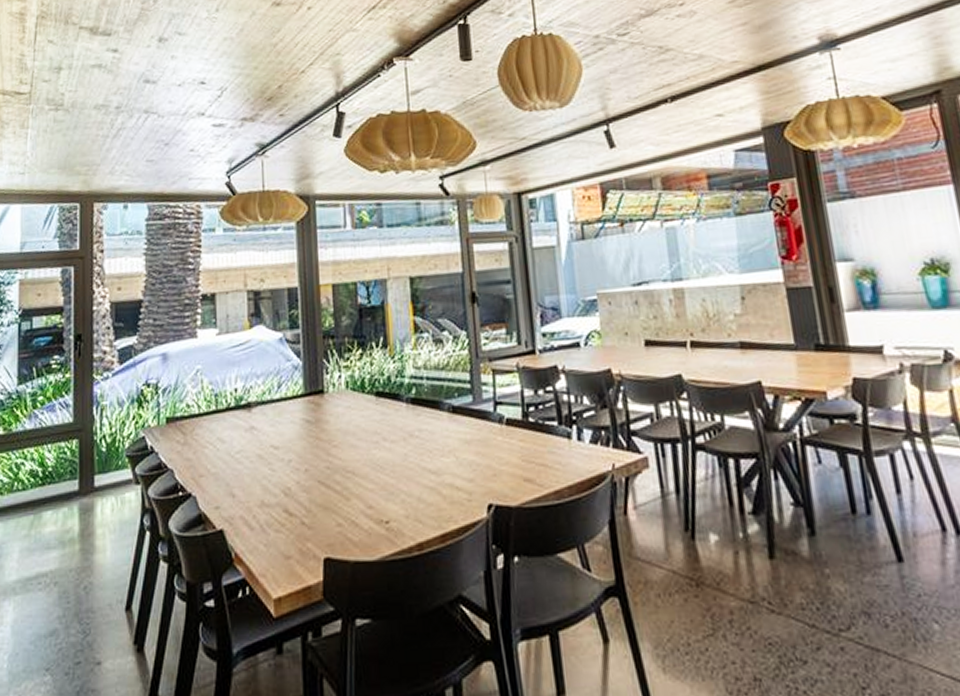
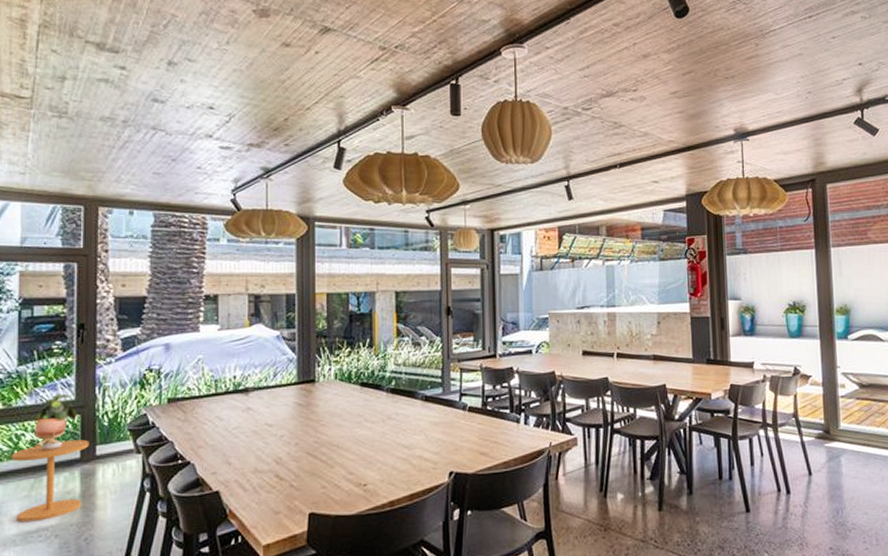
side table: none [11,468,88,567] -> present [11,439,89,523]
potted plant: none [34,415,75,477] -> present [34,393,77,446]

